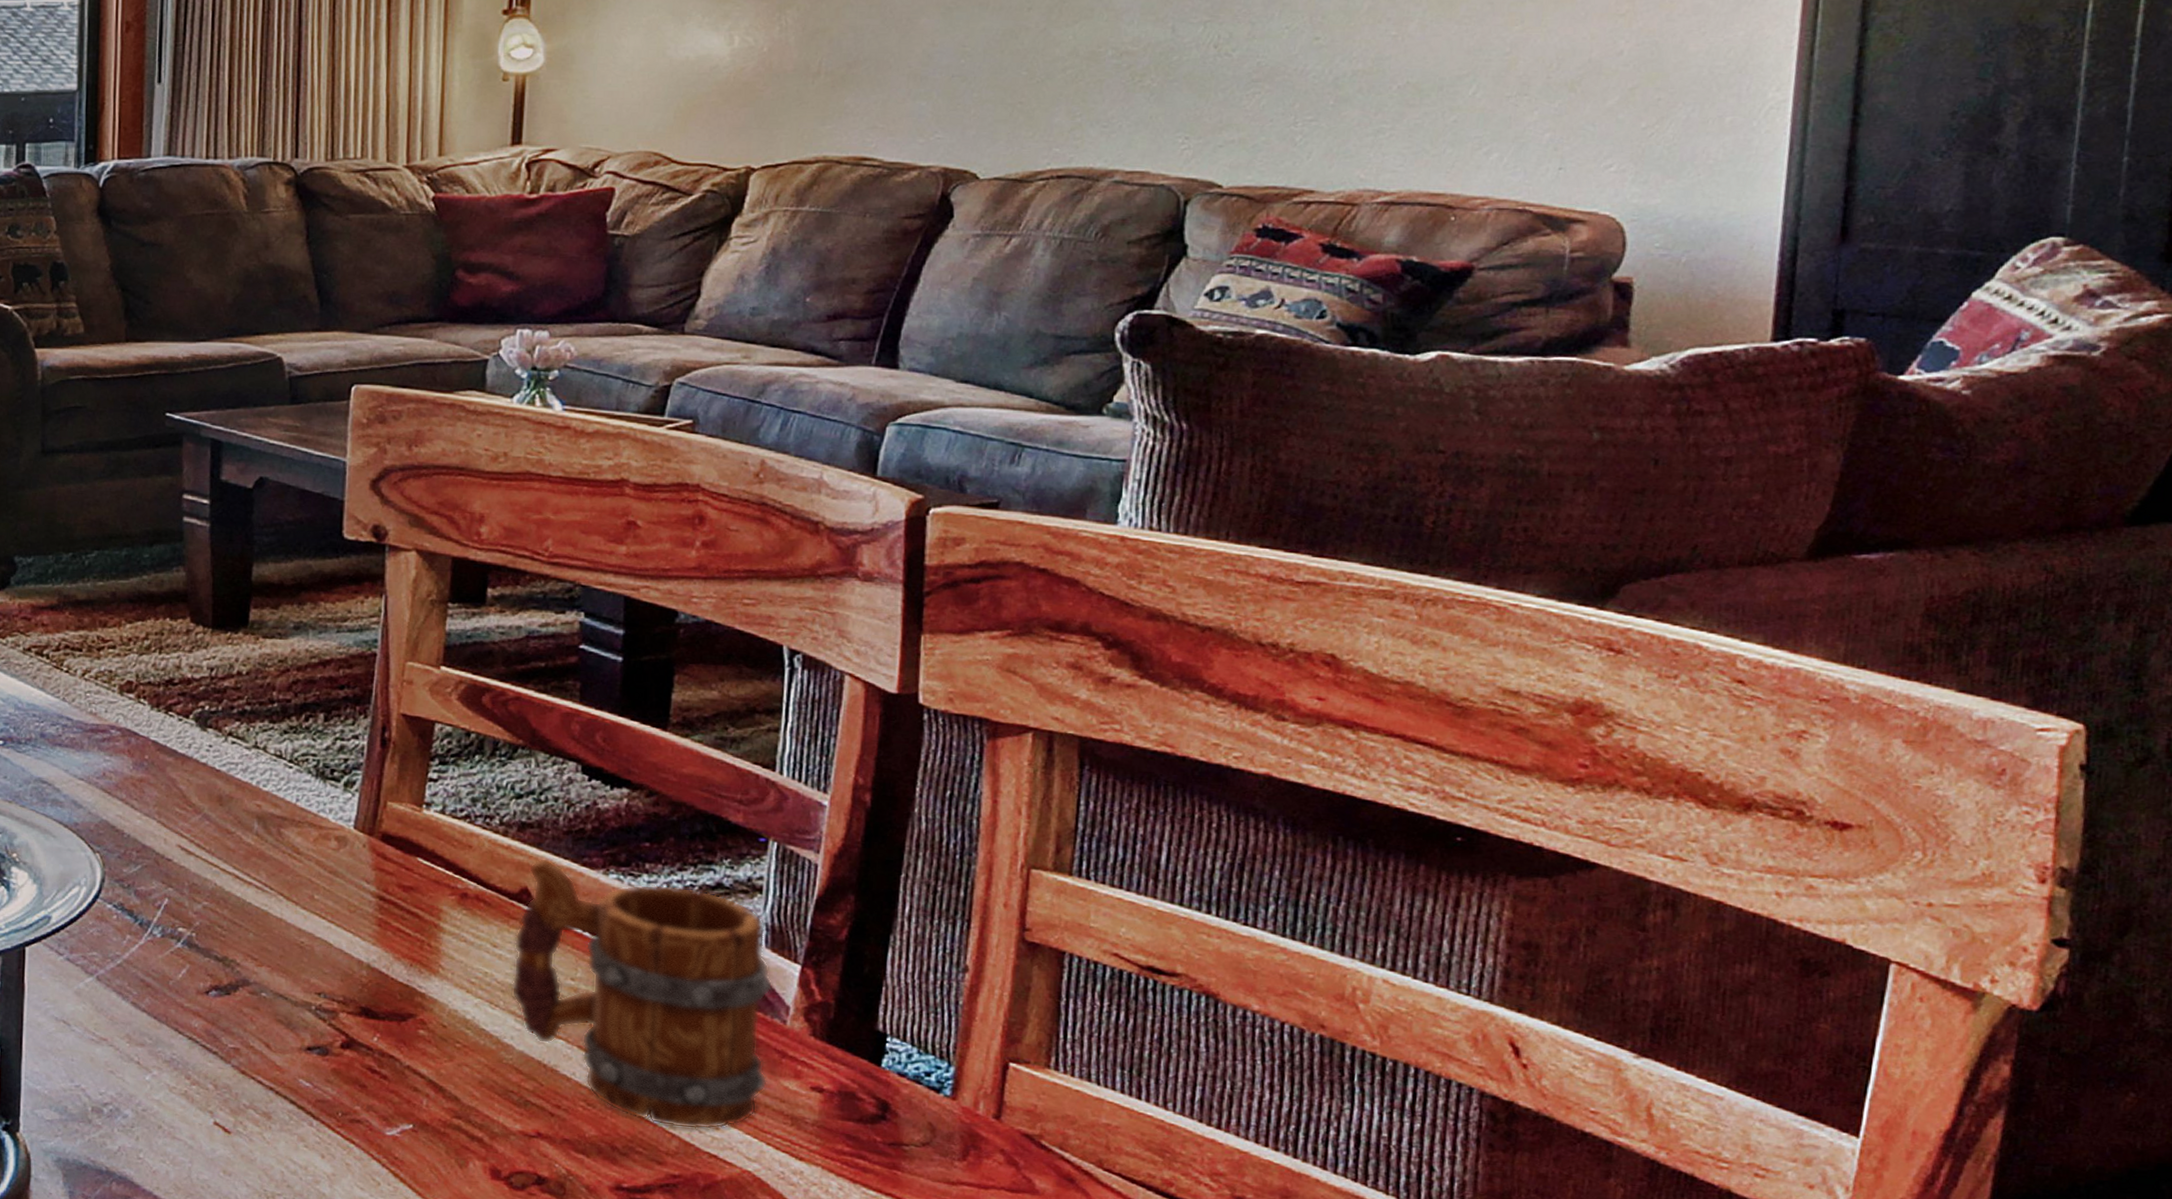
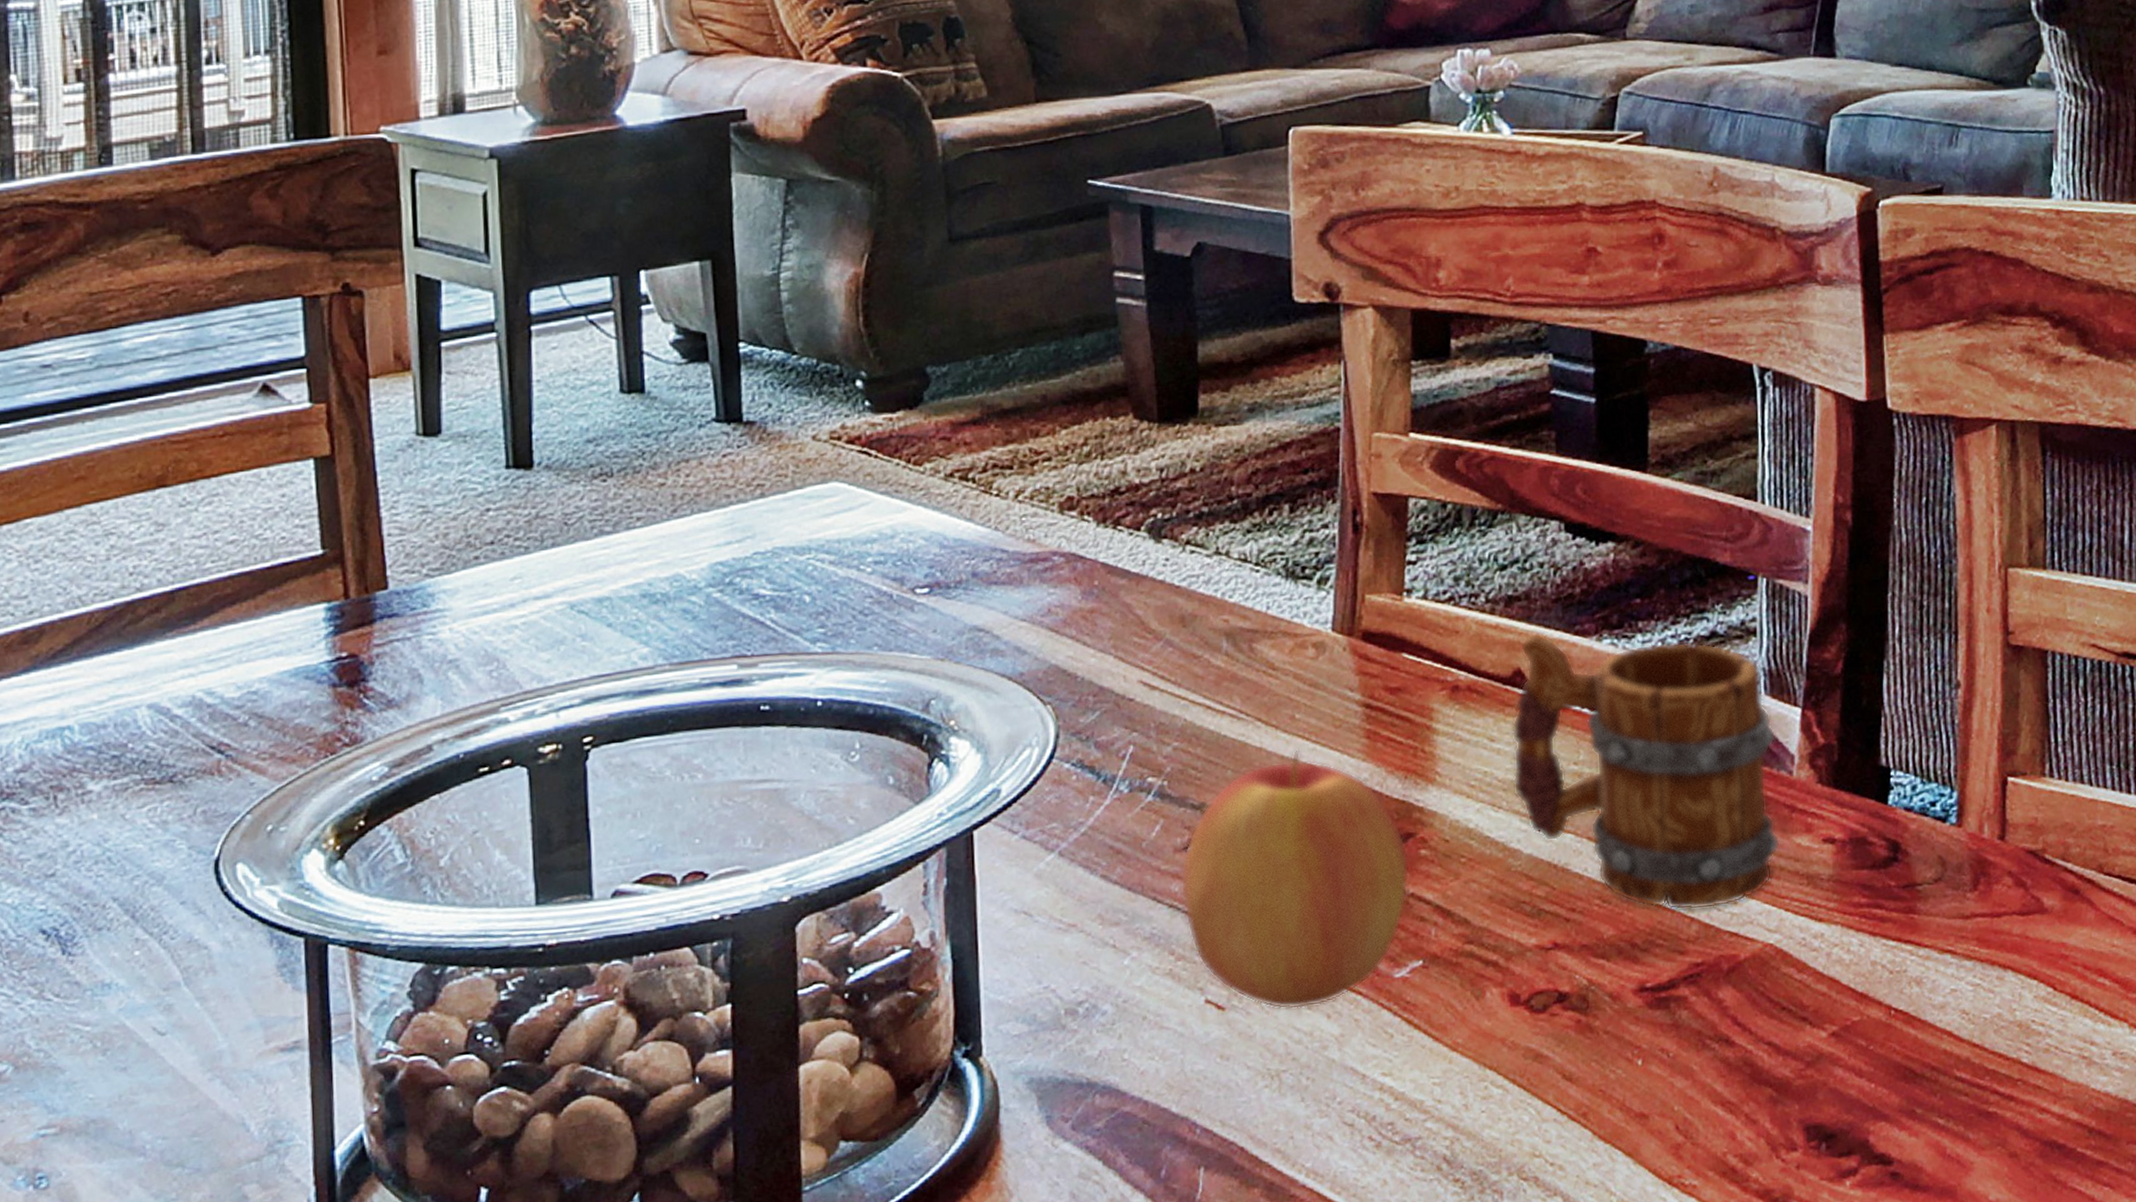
apple: none [200,924,408,1146] -> present [1180,748,1410,1010]

